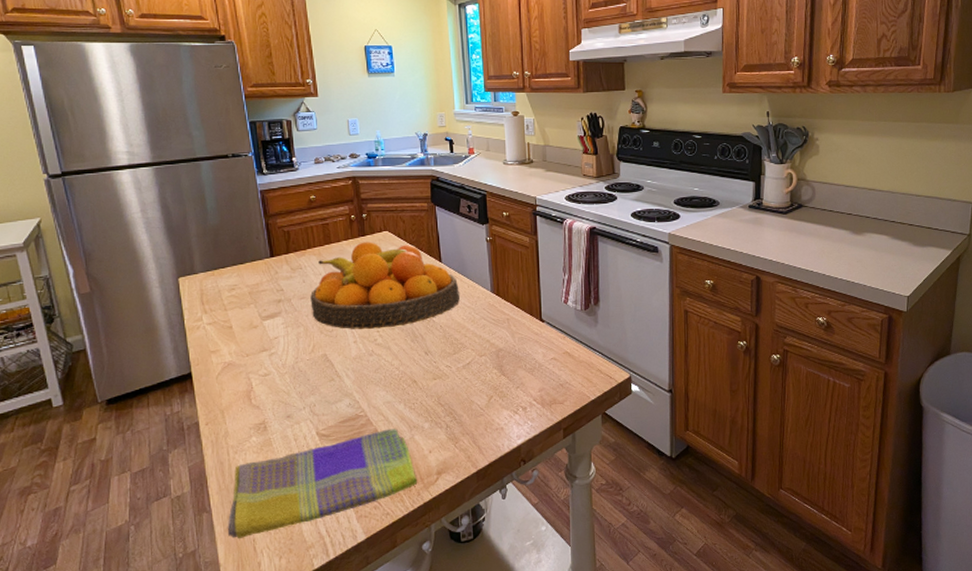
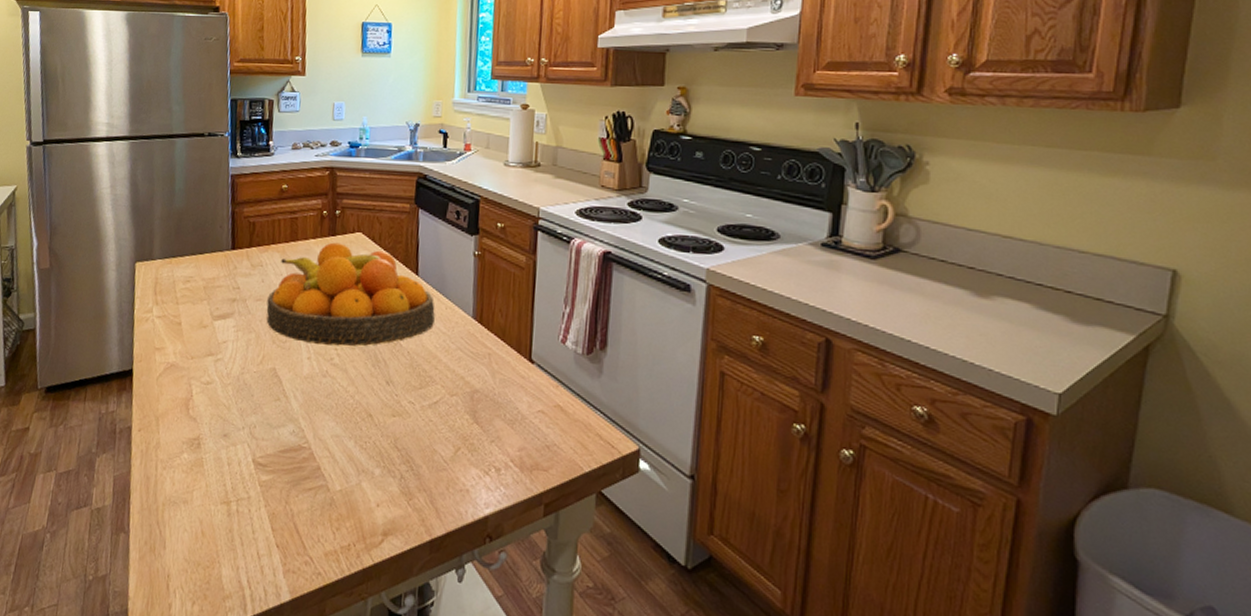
dish towel: present [227,428,418,539] -> none [142,468,359,572]

